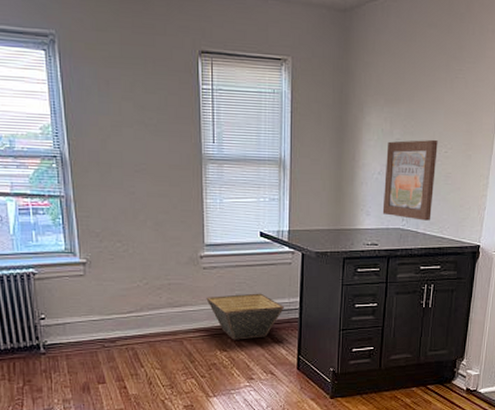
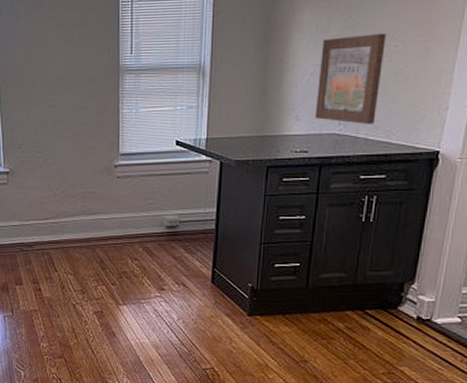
basket: present [206,293,284,340] -> none [119,202,199,250]

